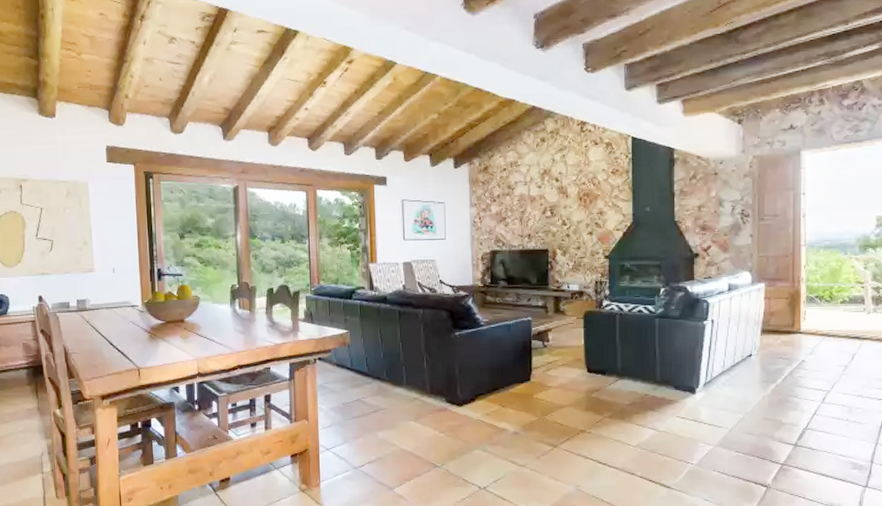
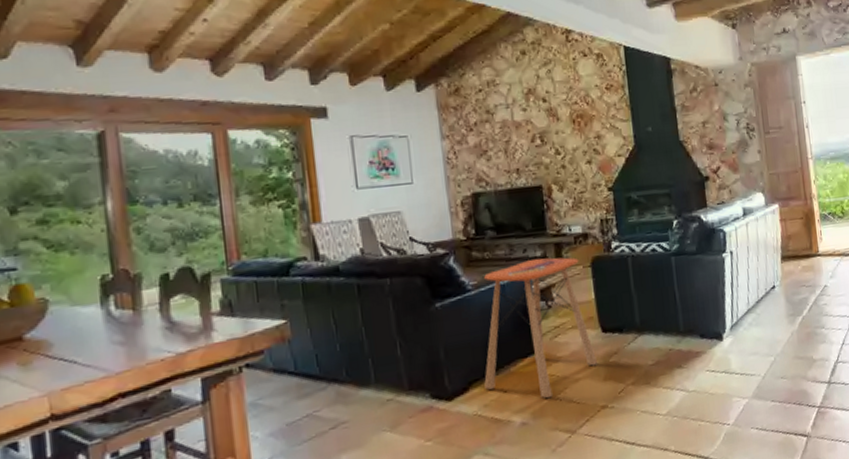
side table: none [488,308,582,417] -> present [484,257,598,399]

